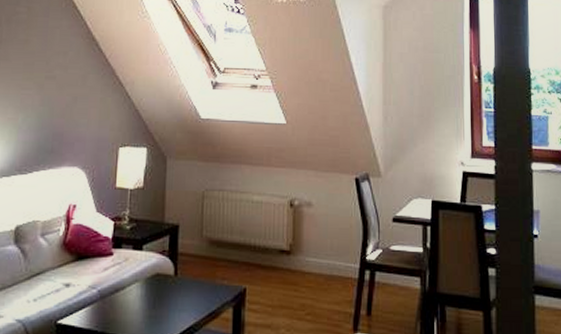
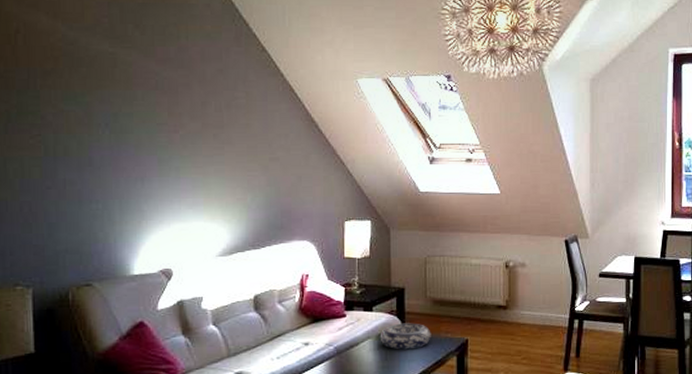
decorative bowl: none [148,265,206,297] -> present [380,323,431,350]

